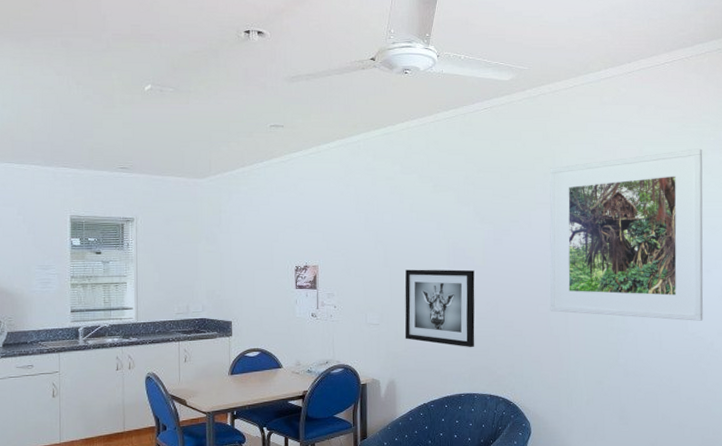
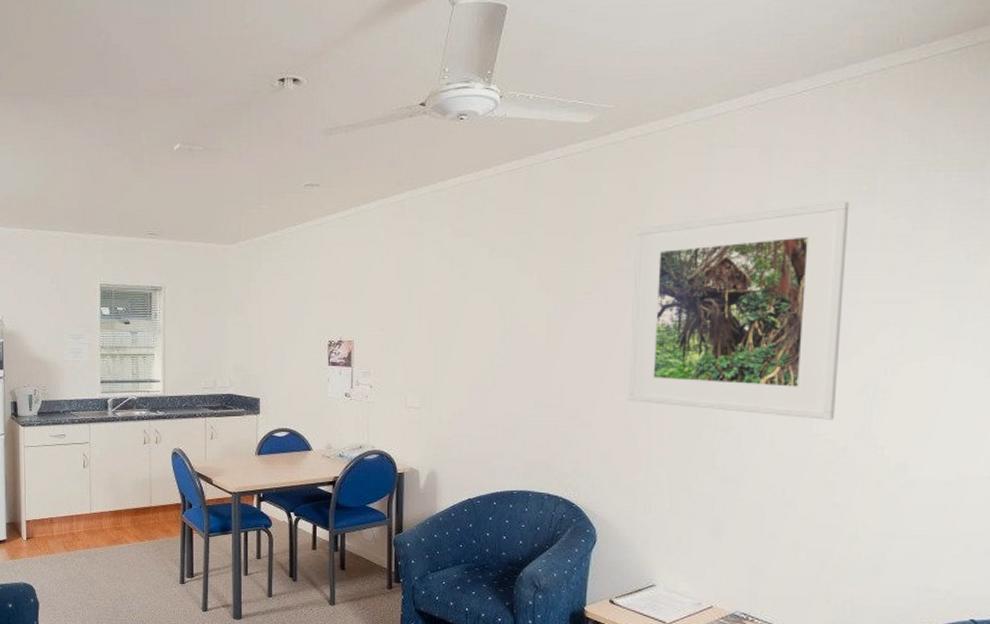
wall art: present [404,269,475,348] -> none [449,347,535,439]

